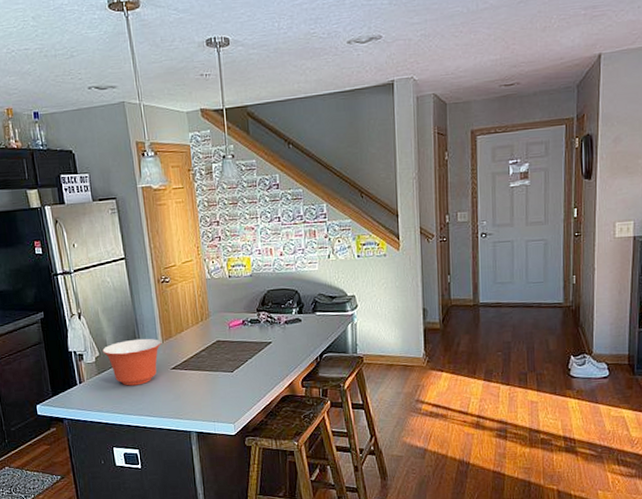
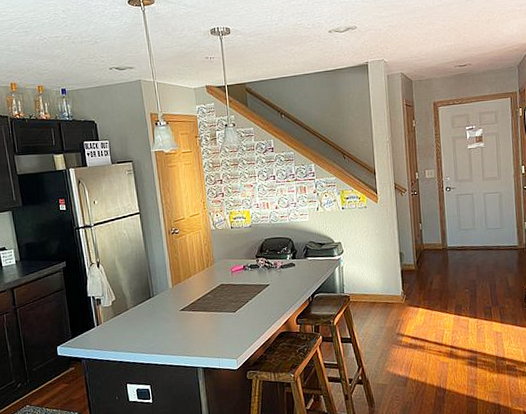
mixing bowl: present [102,338,161,386] -> none [118,283,171,327]

